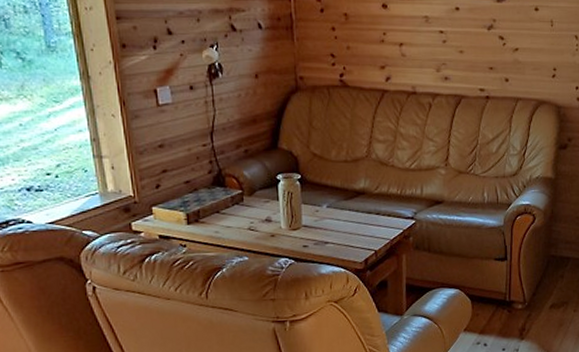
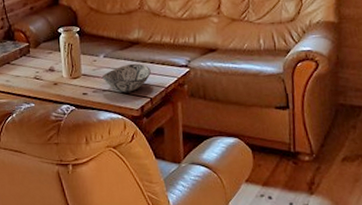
decorative bowl: none [325,214,376,245] -> present [102,63,151,93]

